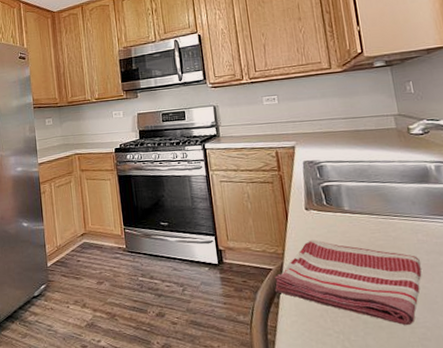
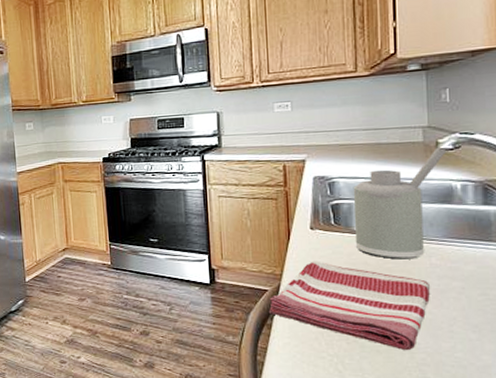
soap dispenser: none [339,132,418,237] -> present [353,147,447,260]

